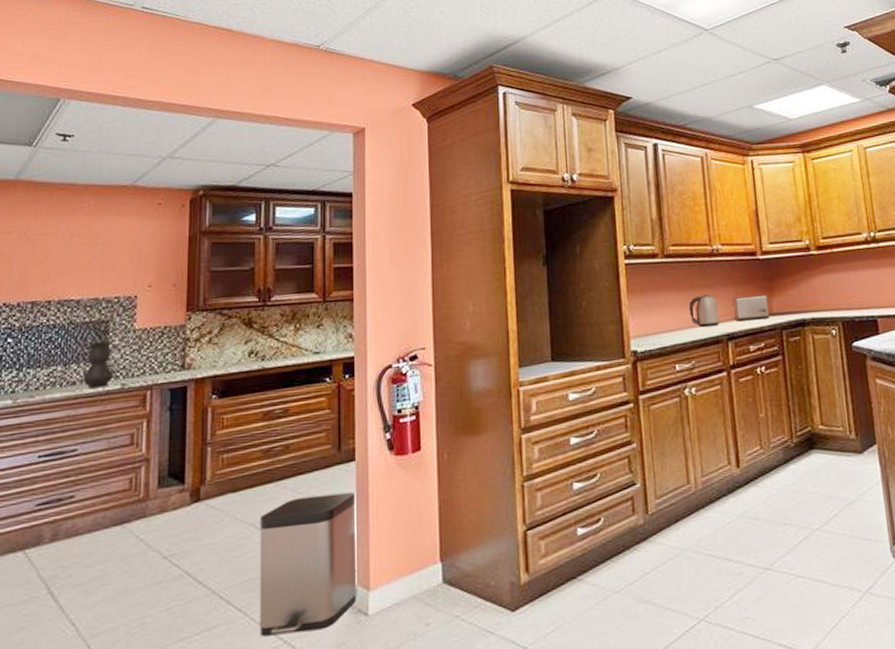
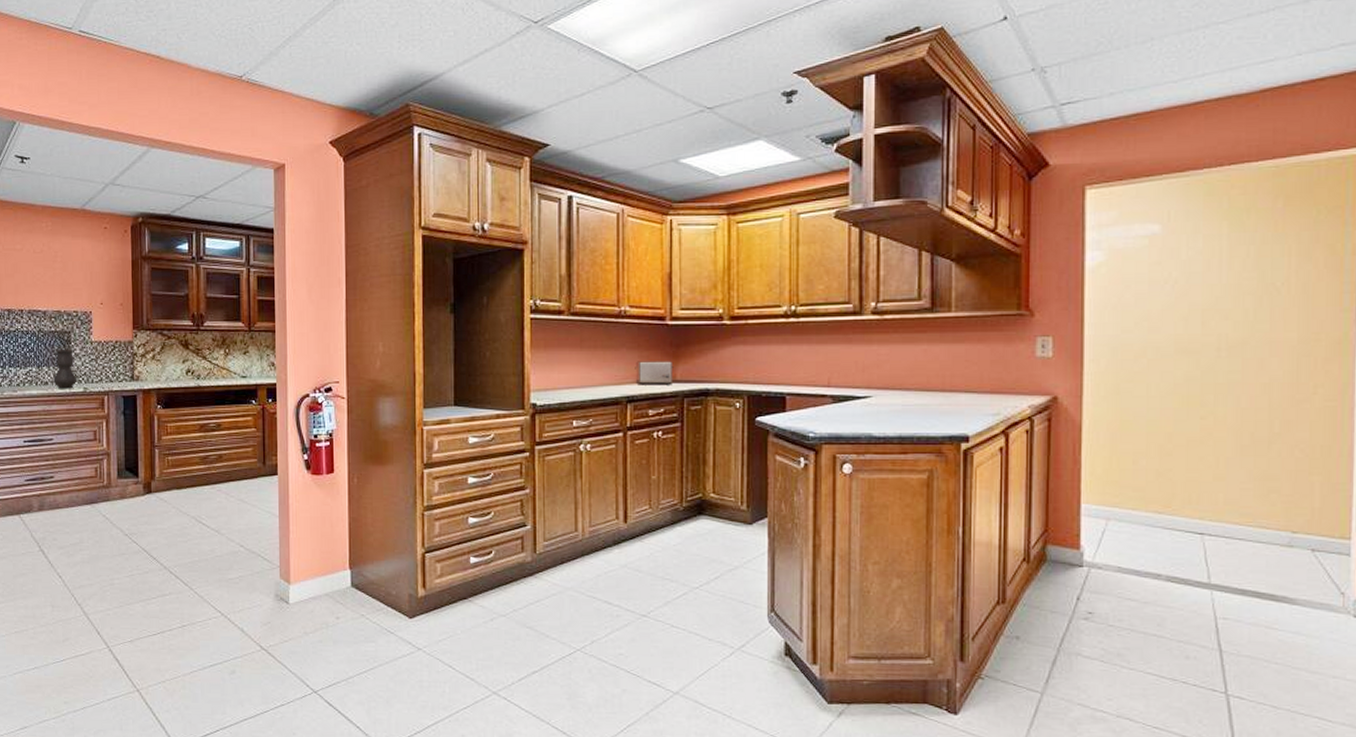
pedal bin: present [259,492,357,637] -> none [200,500,280,609]
kettle: present [689,294,720,327] -> none [592,355,620,388]

